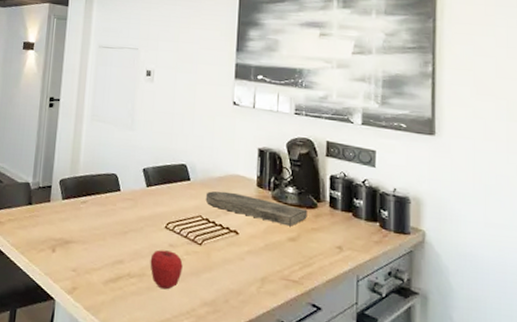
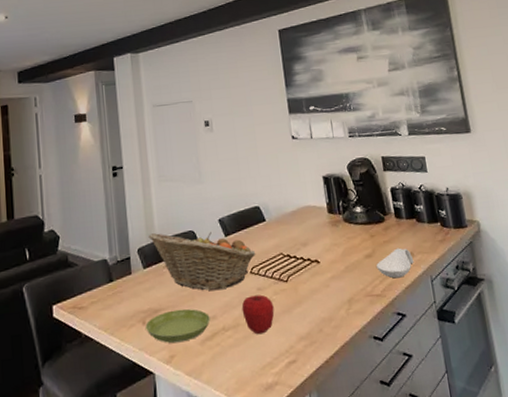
saucer: none [54,244,118,278] -> present [146,308,210,344]
fruit basket: none [72,168,175,237] -> present [148,232,256,291]
cutting board: present [205,190,308,226] -> none [282,223,378,245]
spoon rest: none [298,238,342,270] -> present [376,248,414,279]

